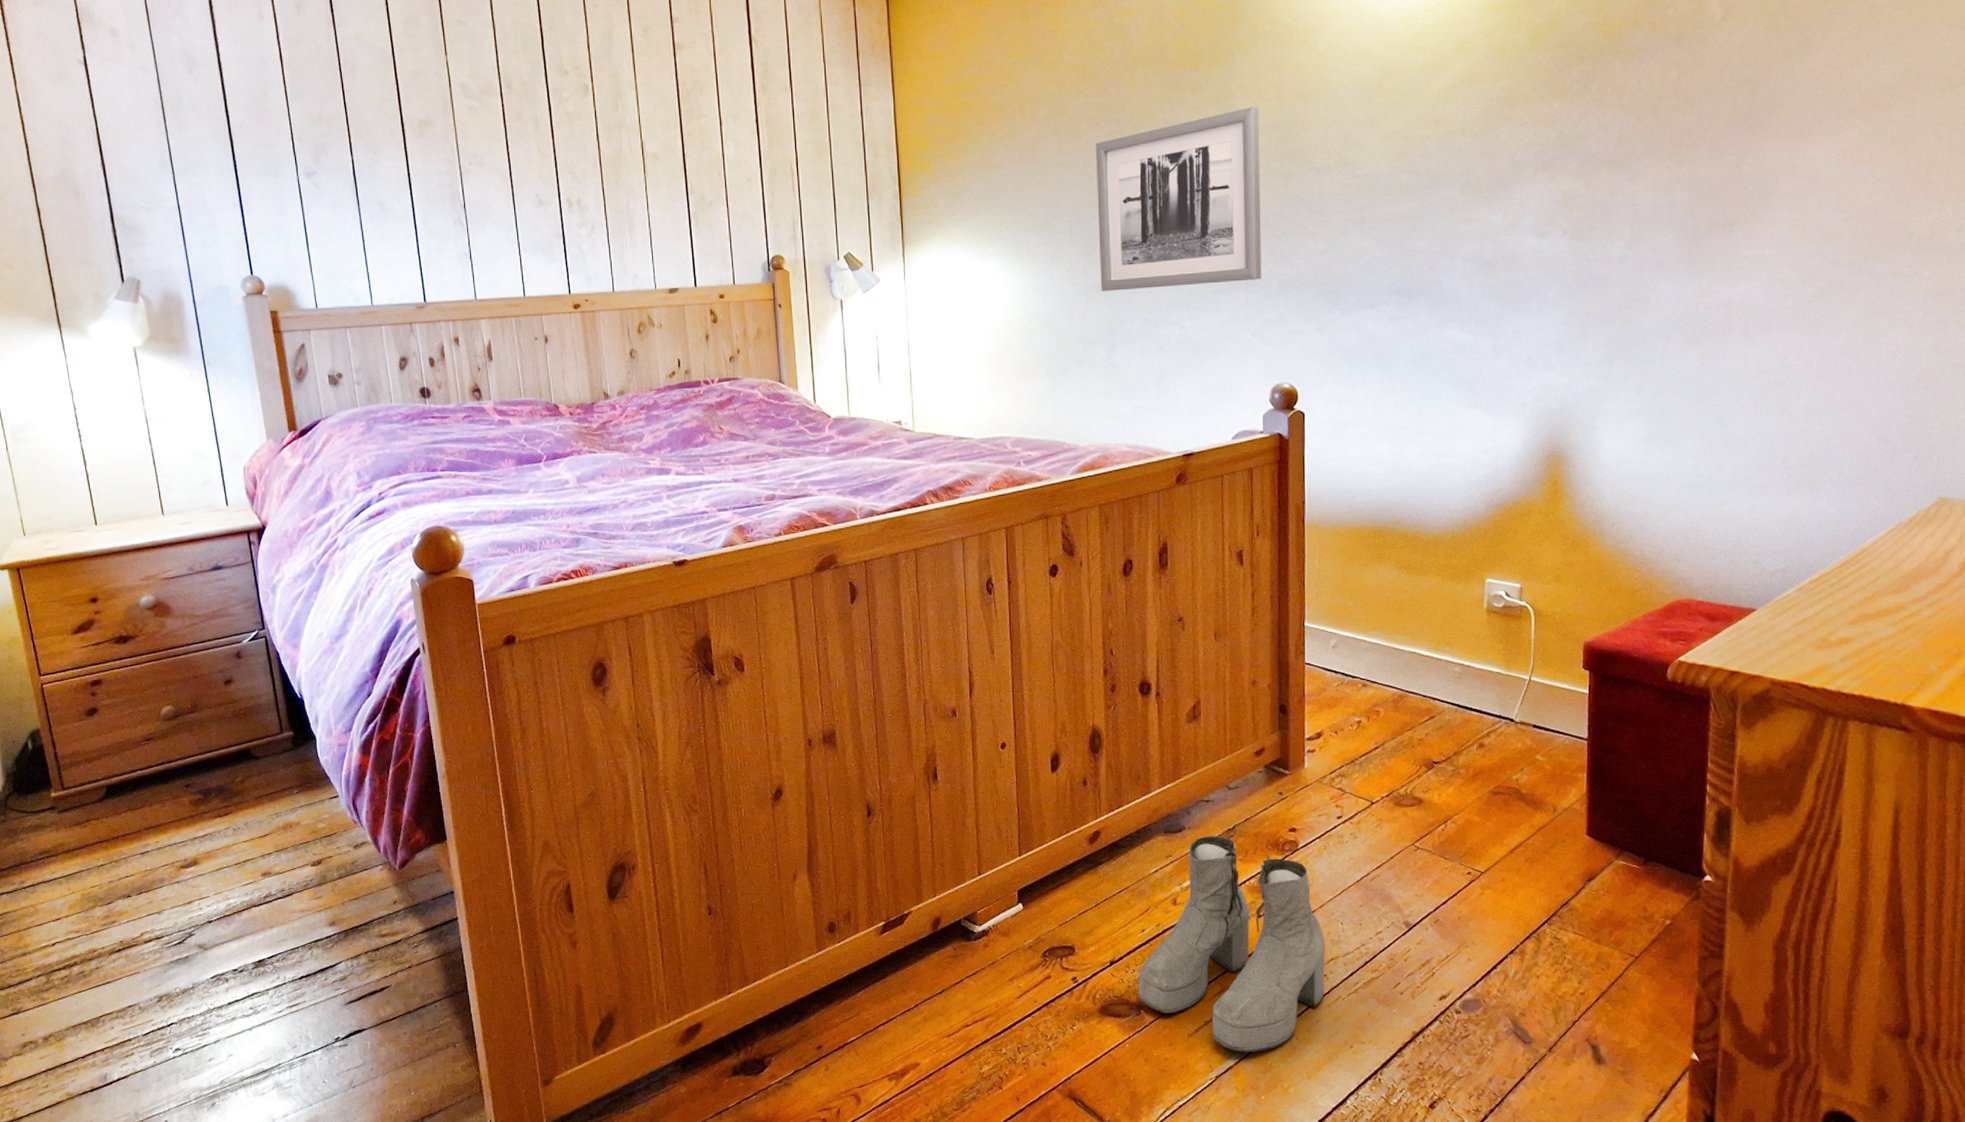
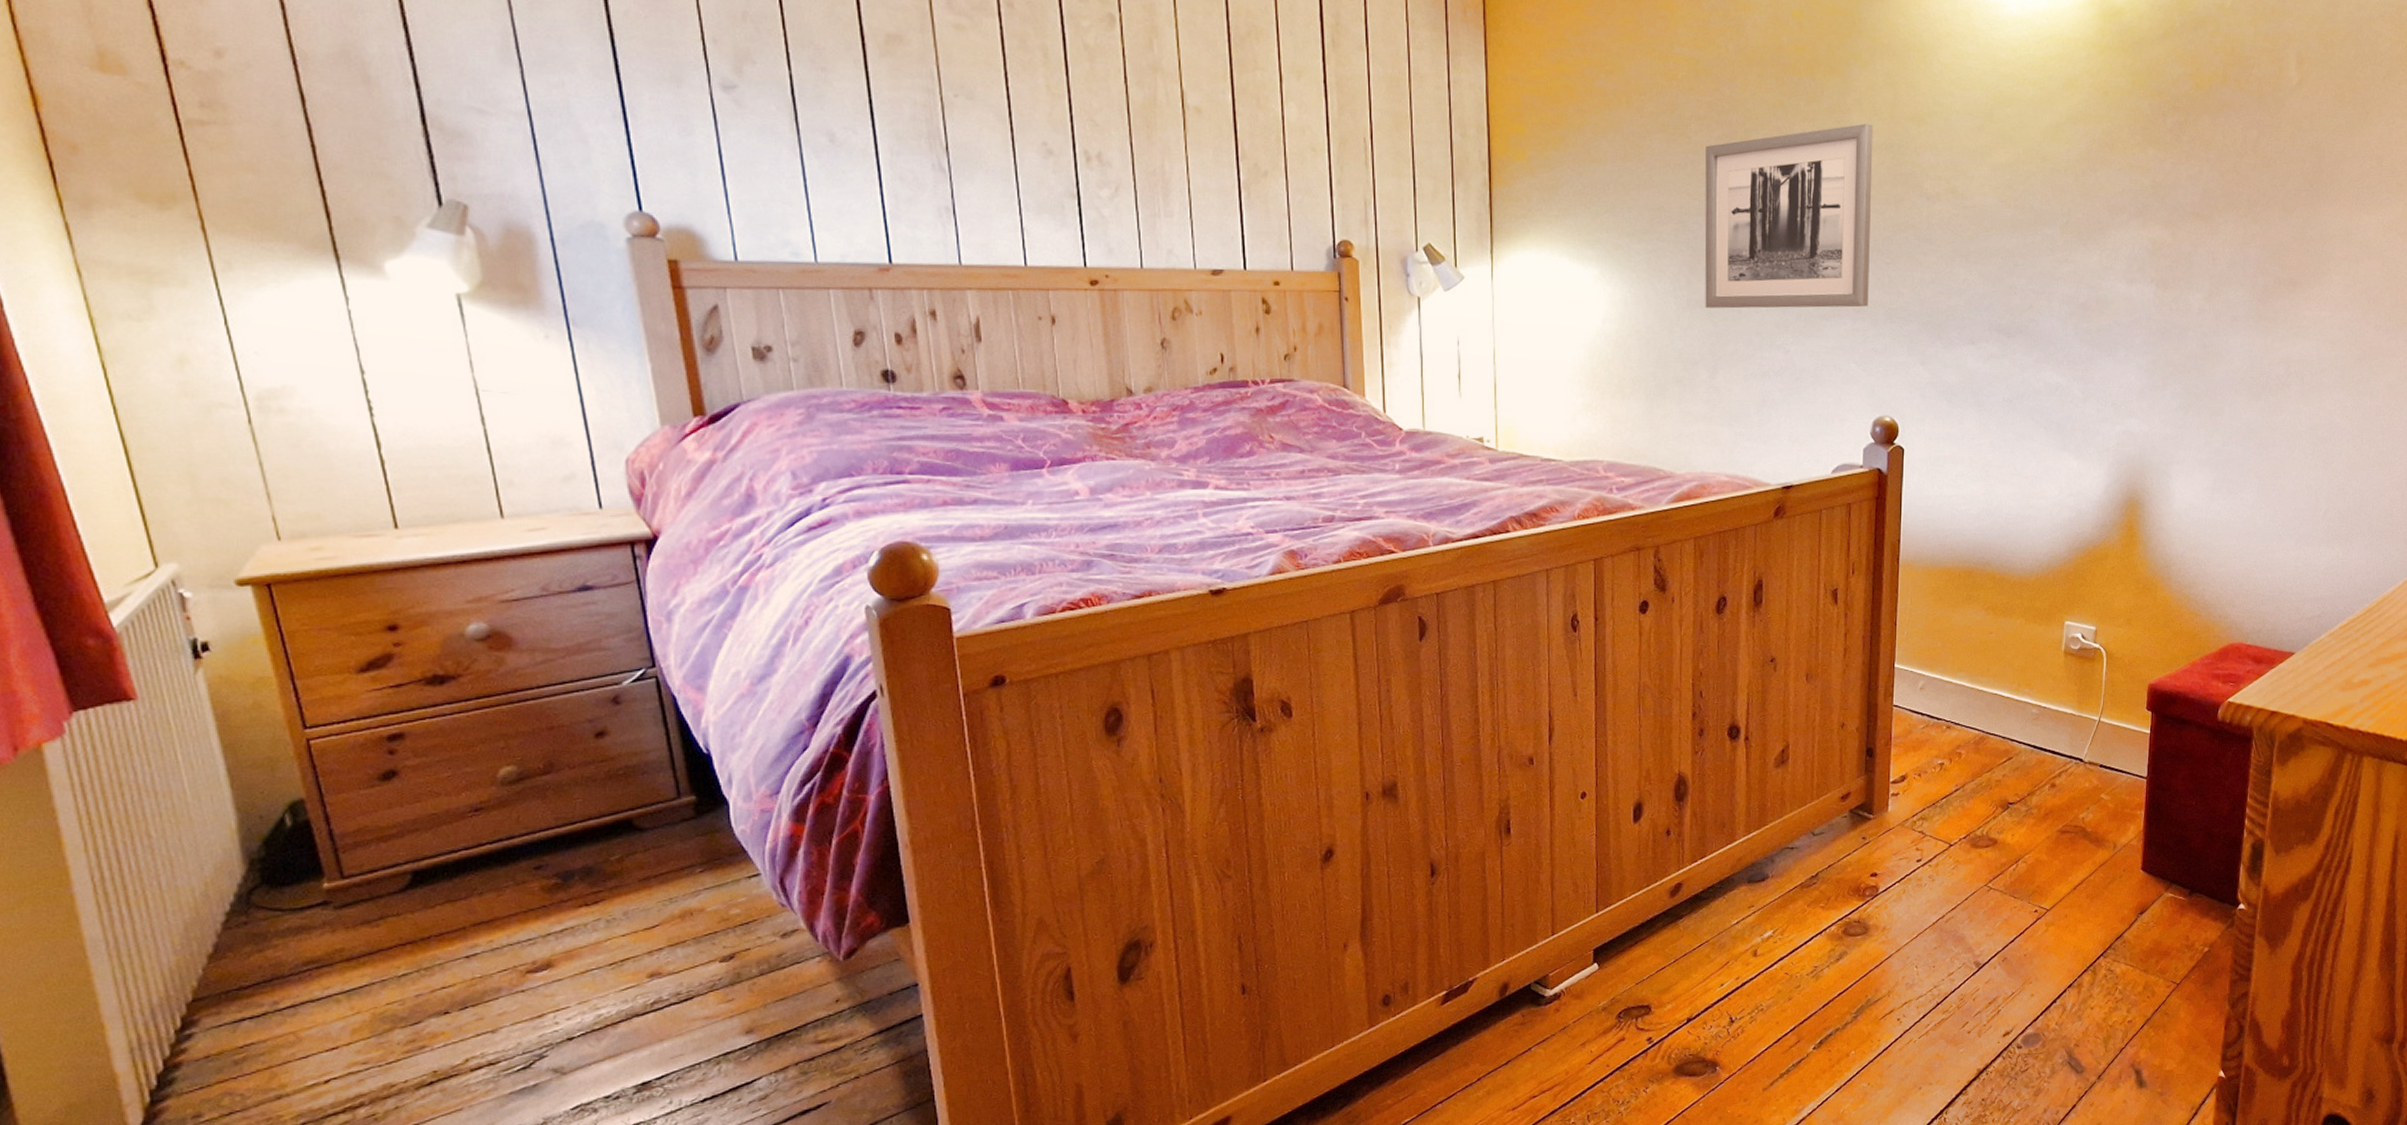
boots: present [1138,835,1325,1052] -> none [1714,883,1900,1103]

